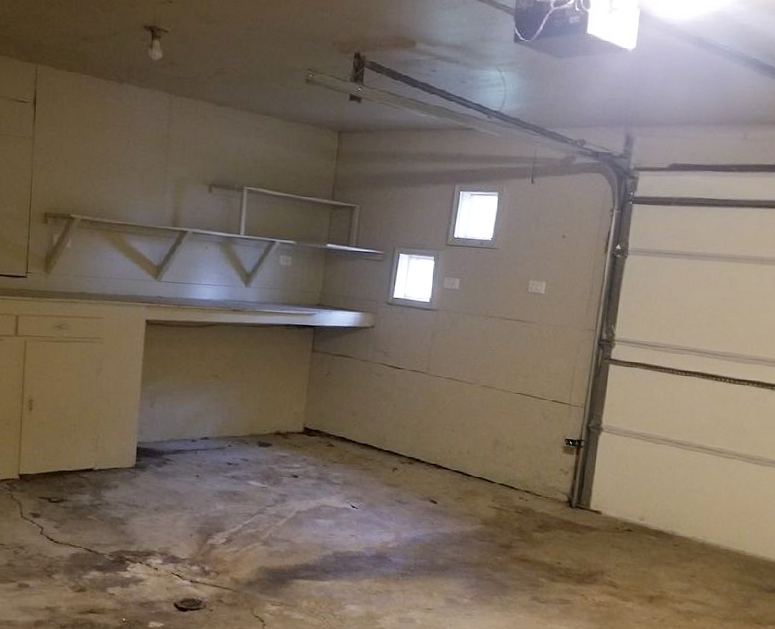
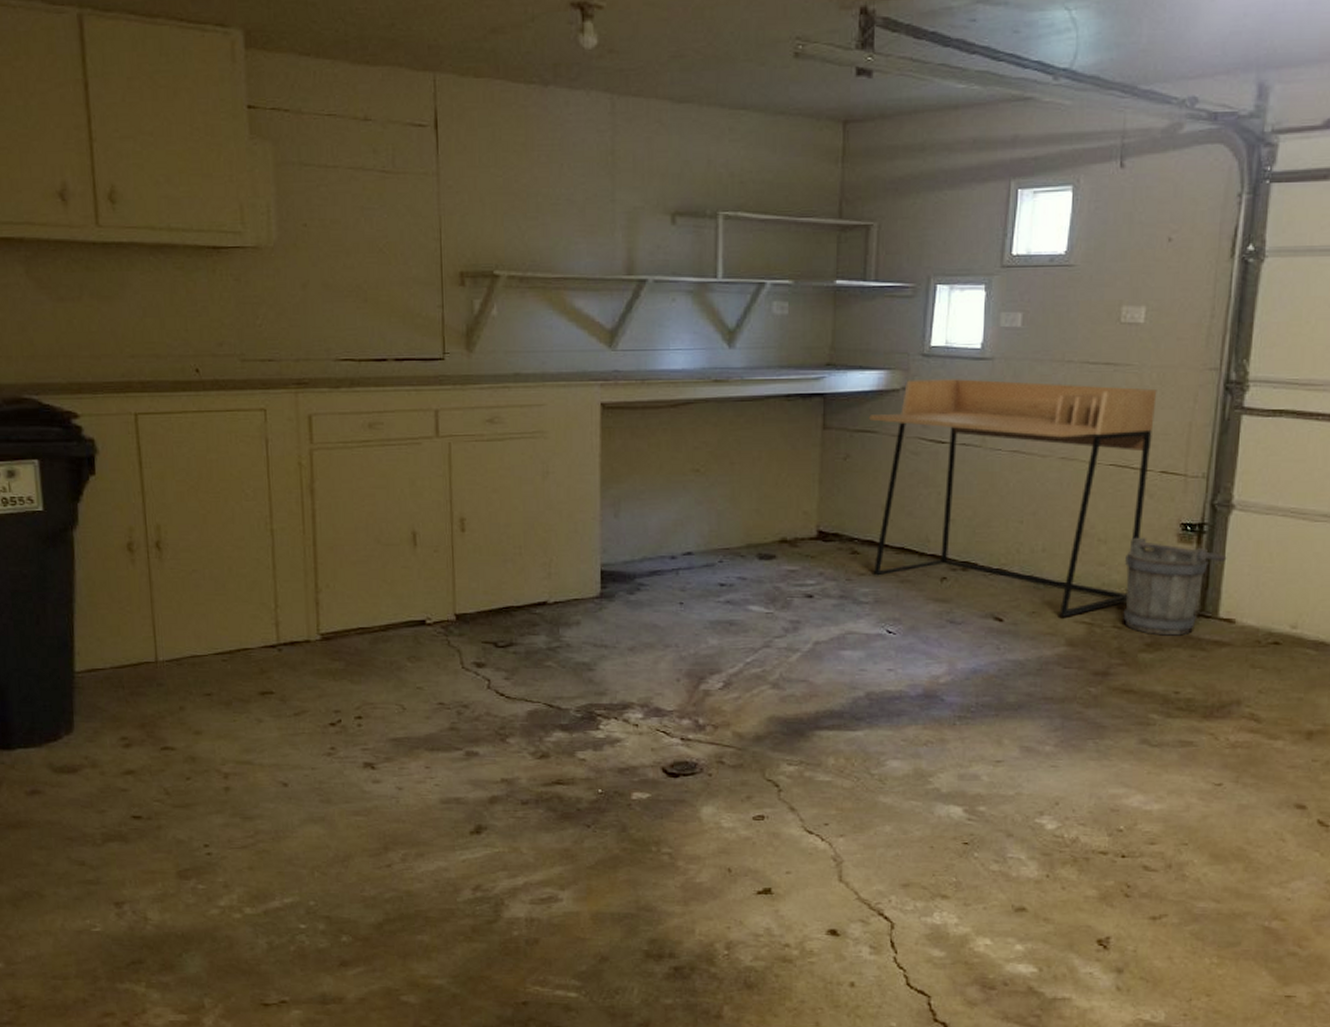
desk: none [343,321,552,503] -> present [869,379,1157,617]
bucket: none [523,447,597,521] -> present [1123,537,1227,636]

